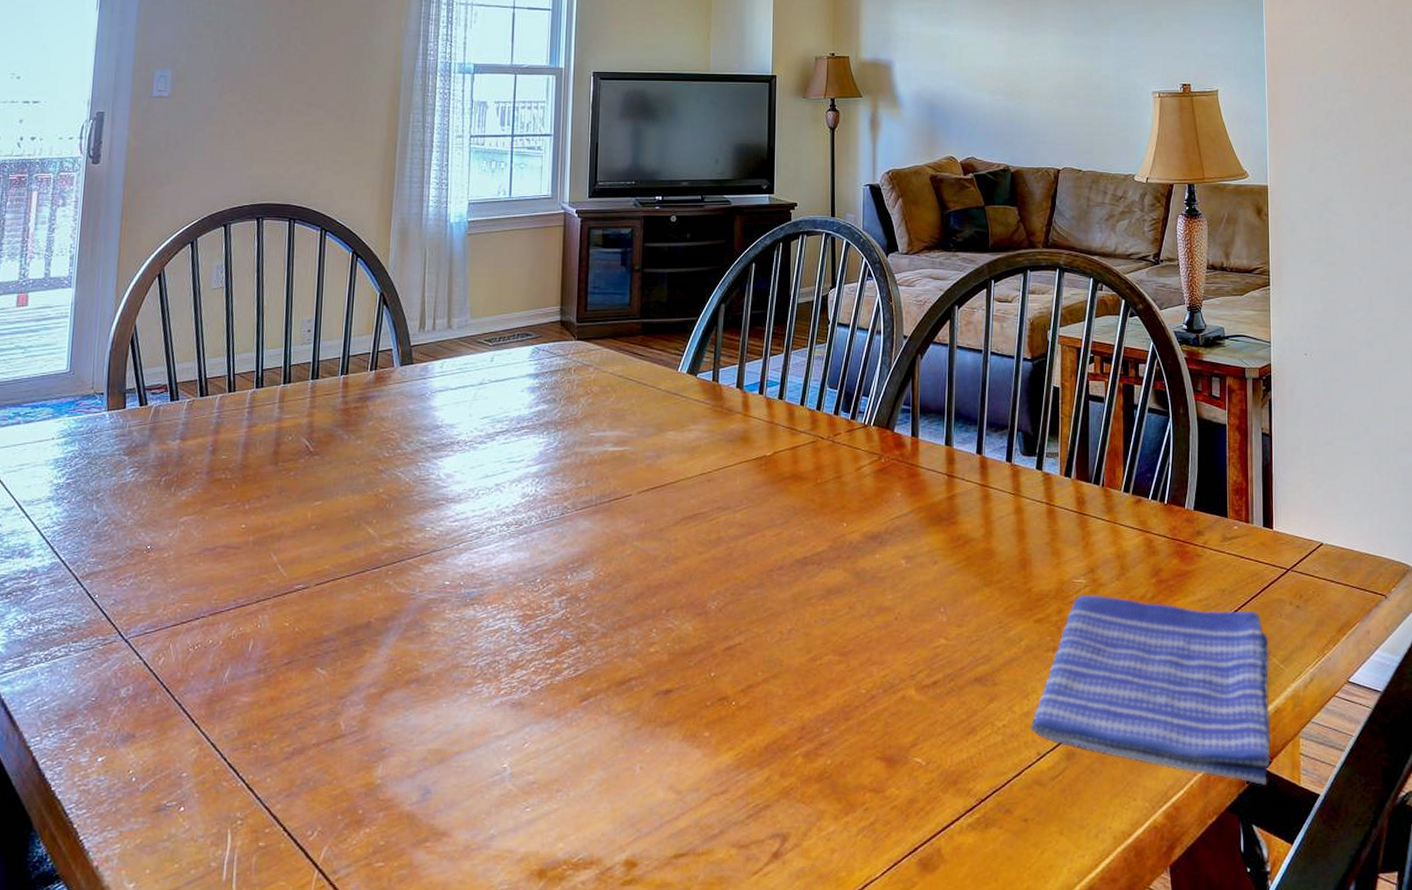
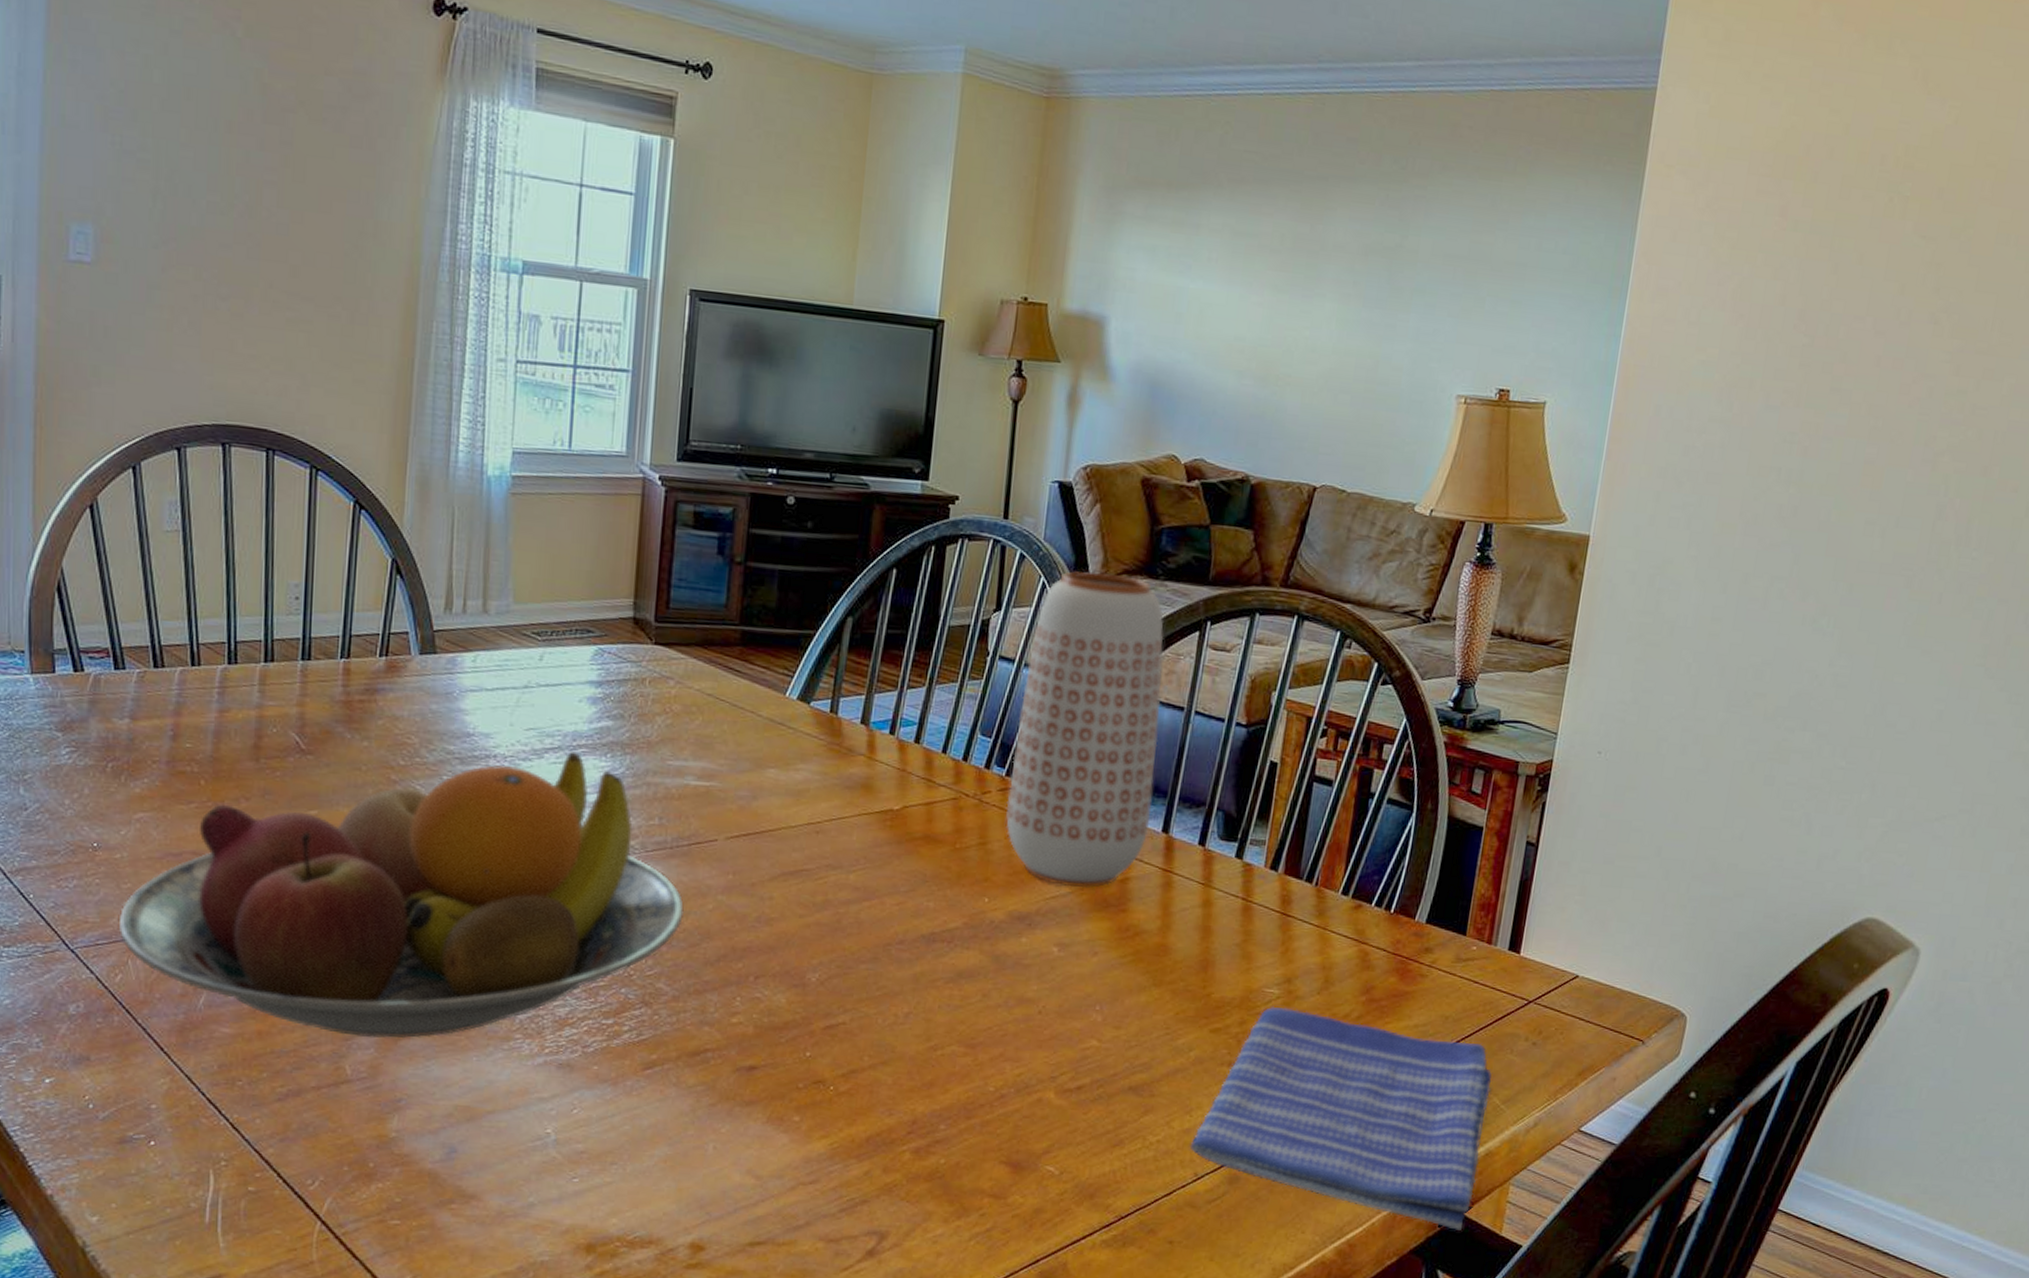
fruit bowl: none [164,431,609,695] -> present [119,750,685,1039]
vase: none [853,250,967,507] -> present [1006,571,1164,888]

